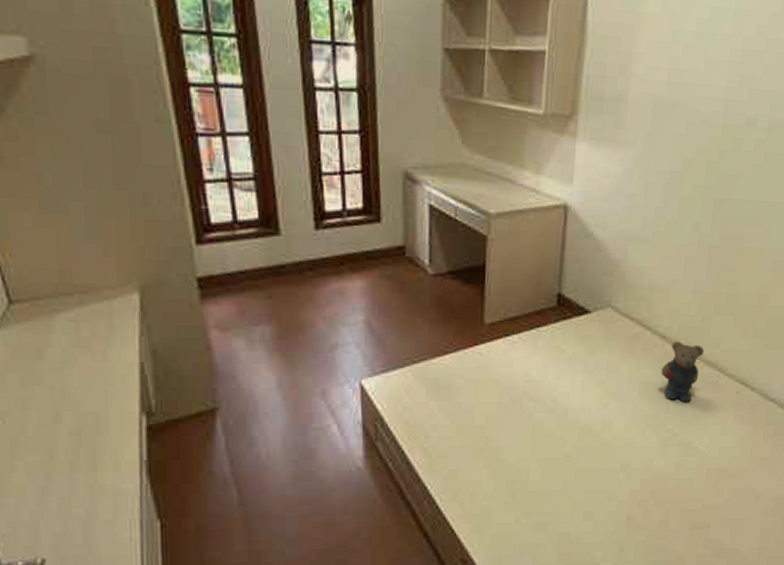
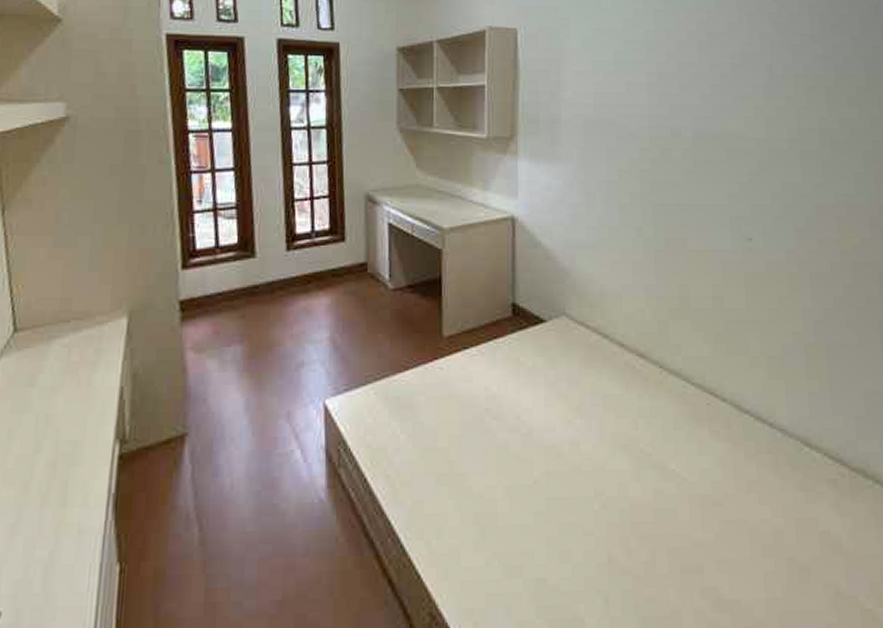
teddy bear: present [661,341,705,402] -> none [624,349,666,417]

